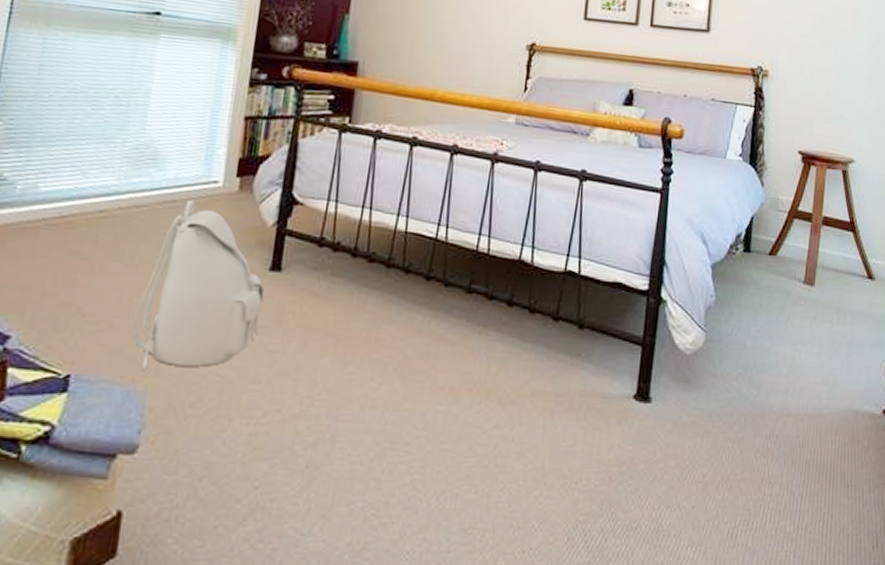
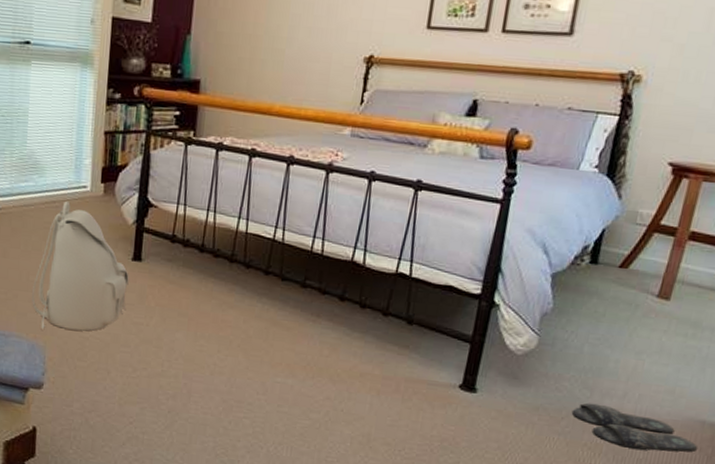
slippers: none [742,402,855,449] -> present [571,402,697,452]

